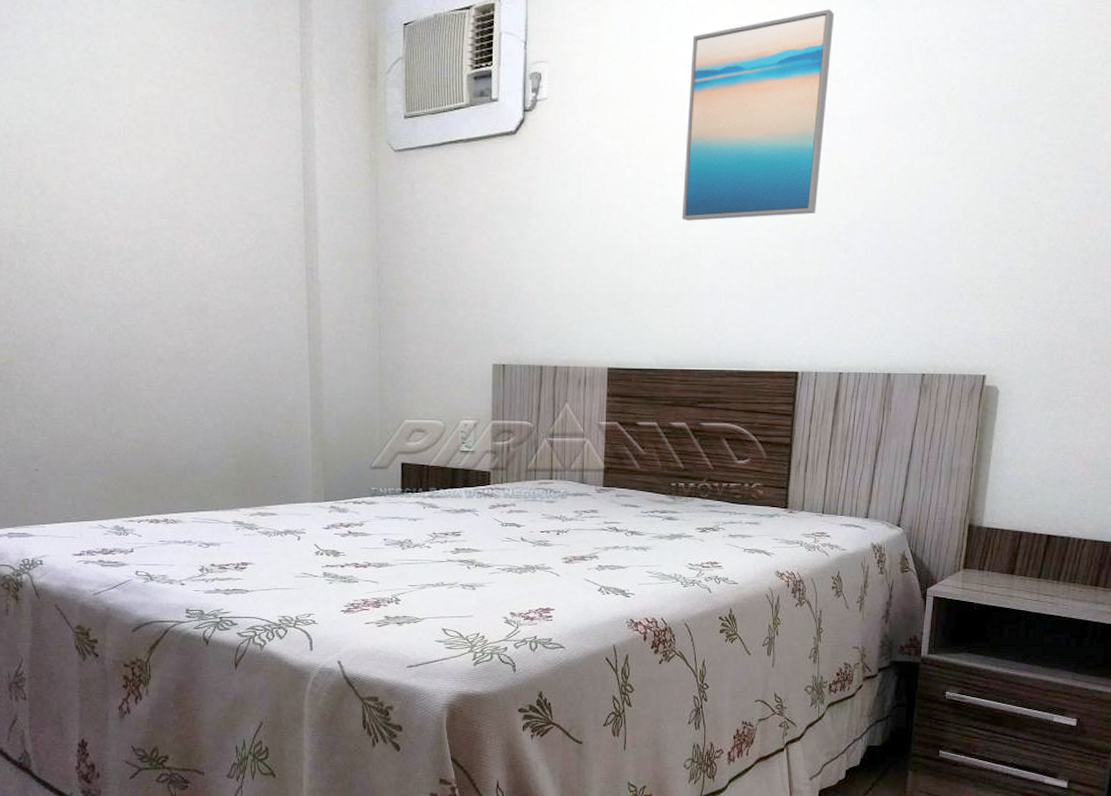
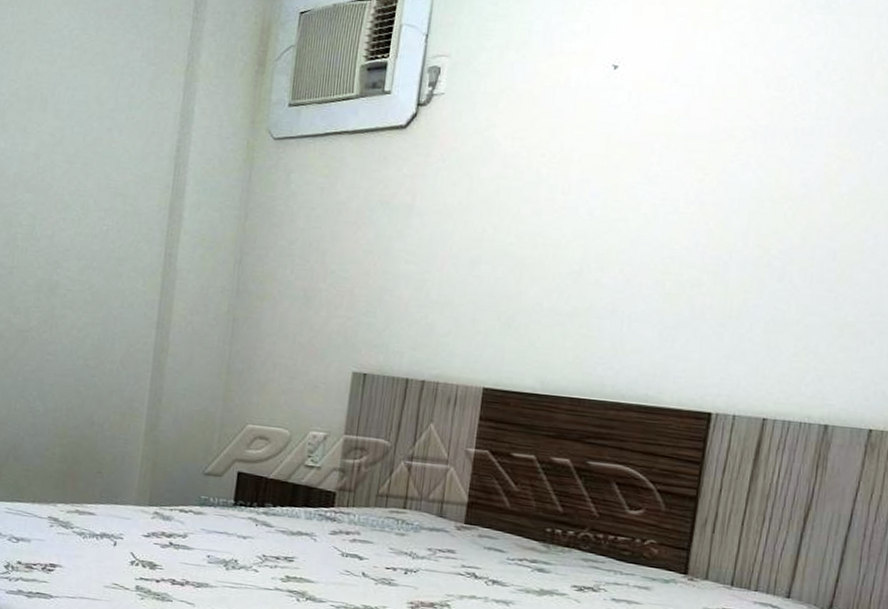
wall art: present [681,9,835,221] -> none [584,13,781,234]

